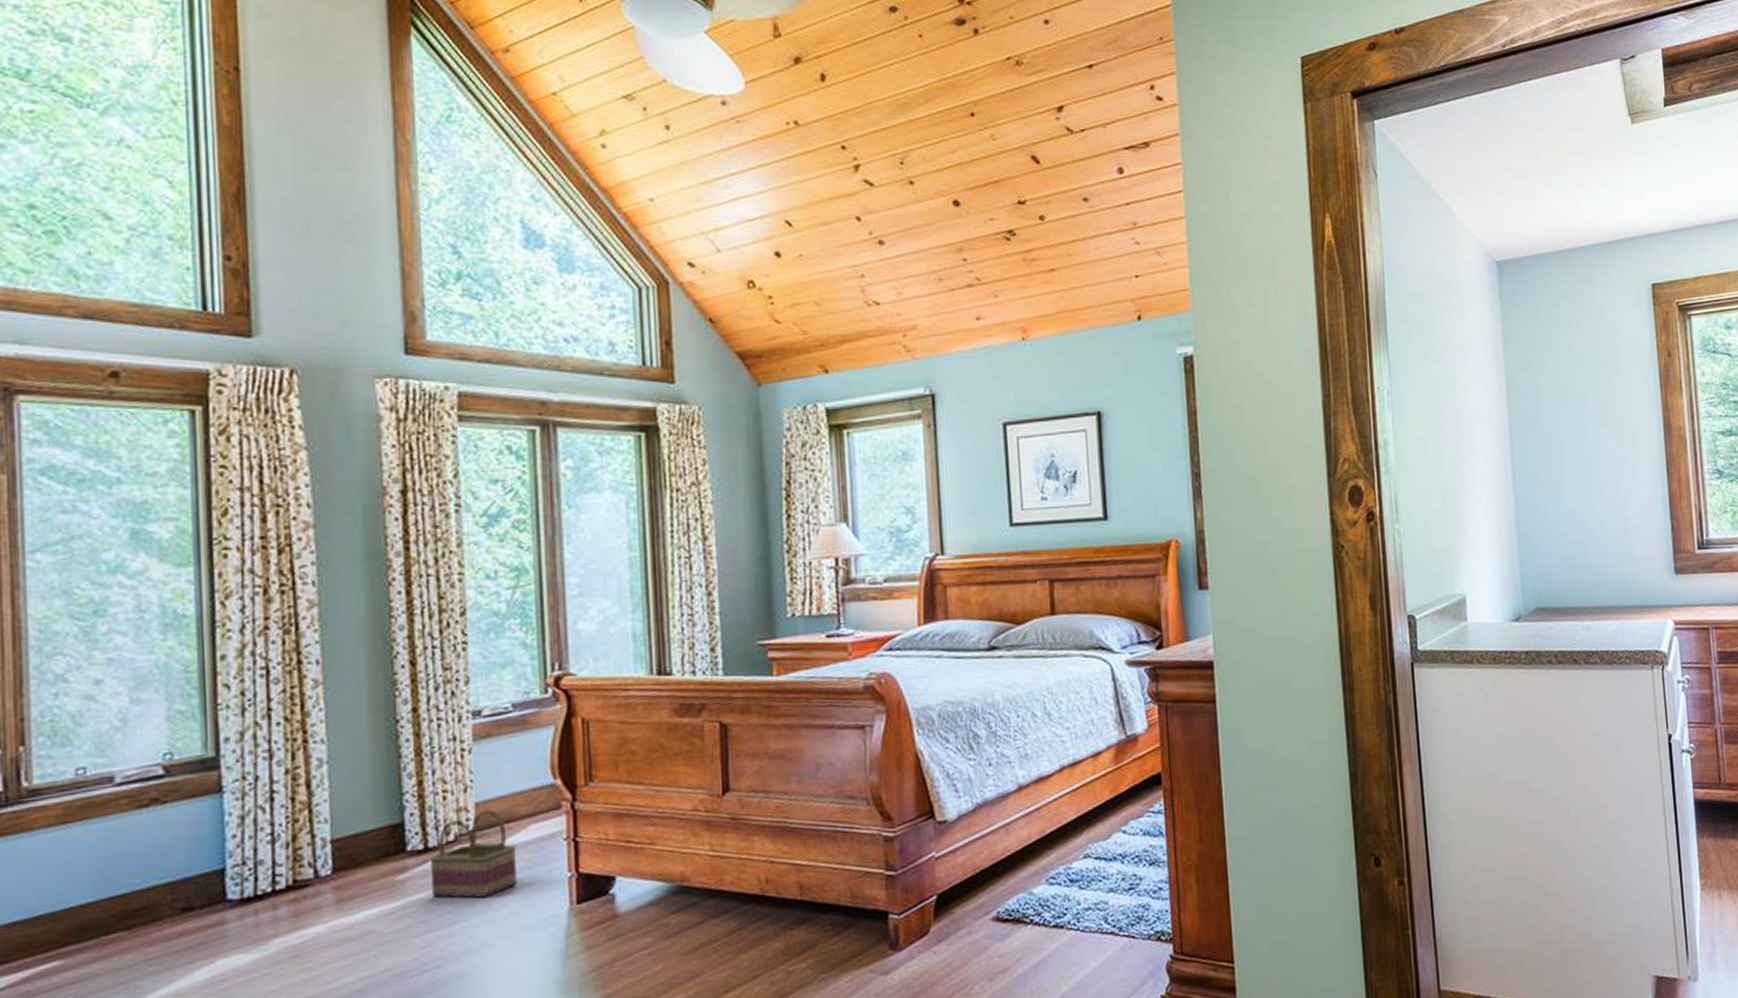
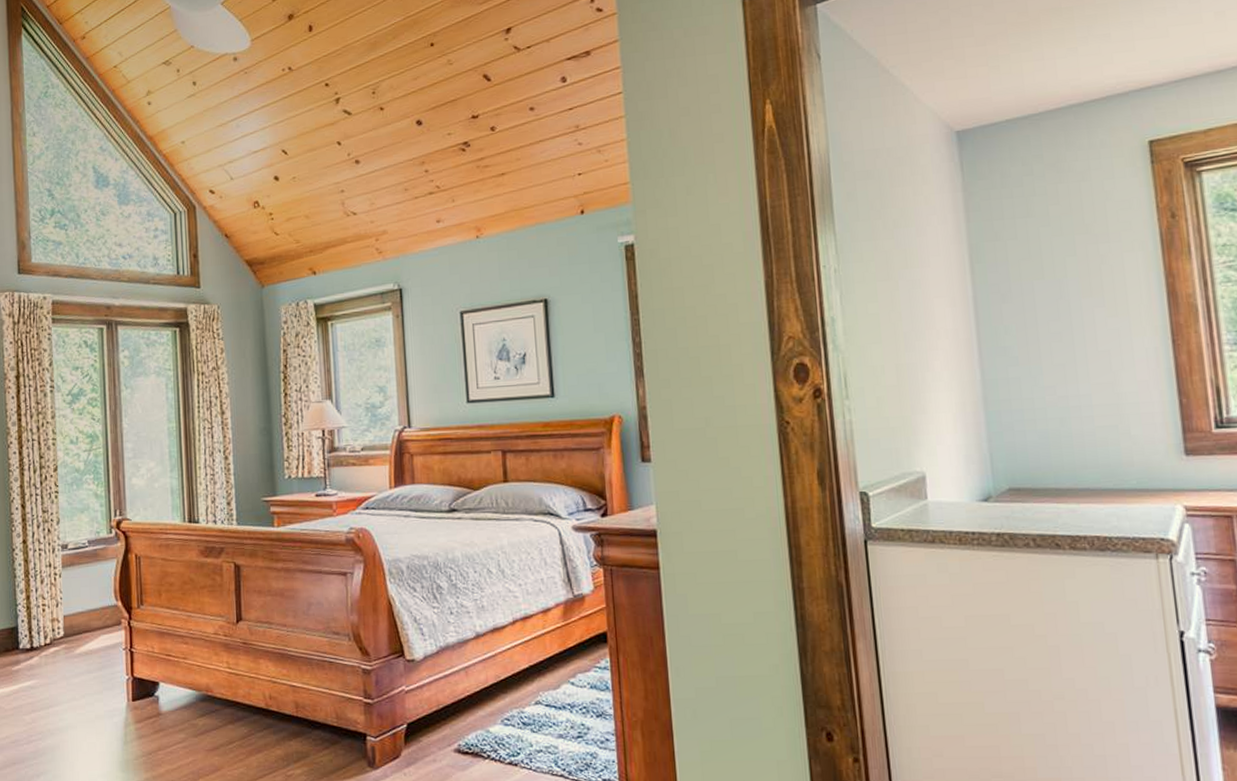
basket: present [429,809,518,899] -> none [34,621,92,690]

